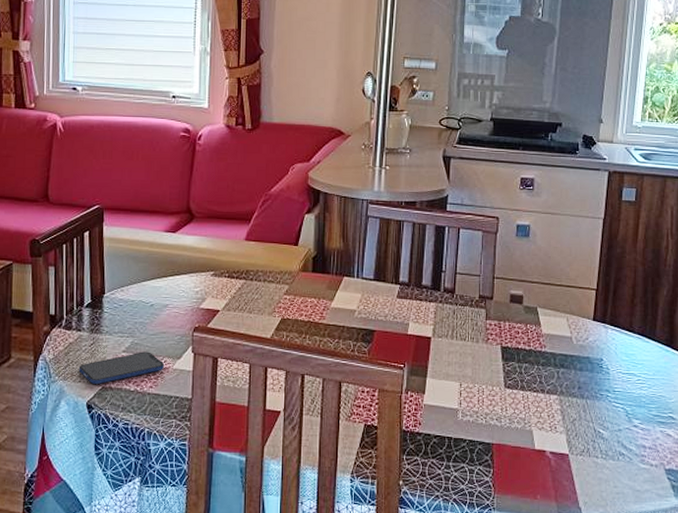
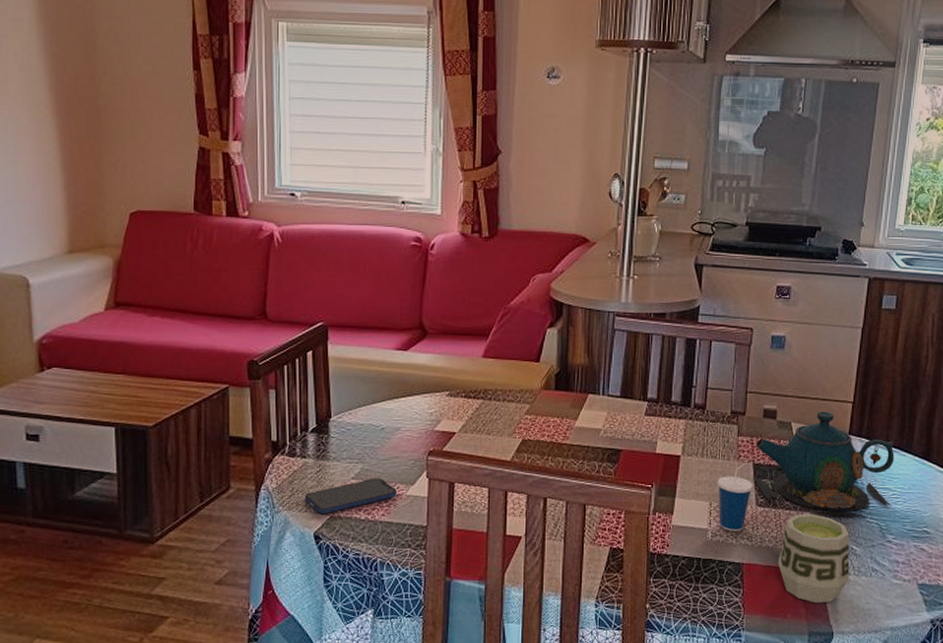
cup: none [466,346,501,412] -> present [717,463,753,531]
teapot: none [501,297,638,402] -> present [753,411,894,517]
cup: none [527,397,597,485] -> present [778,514,850,603]

